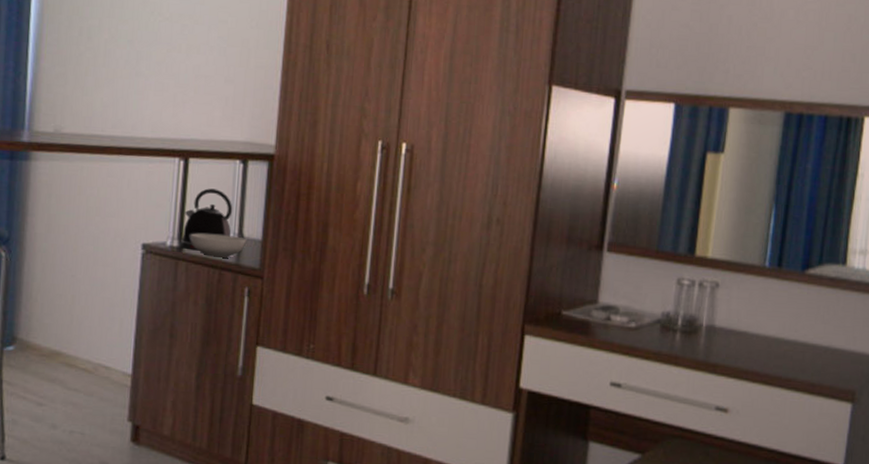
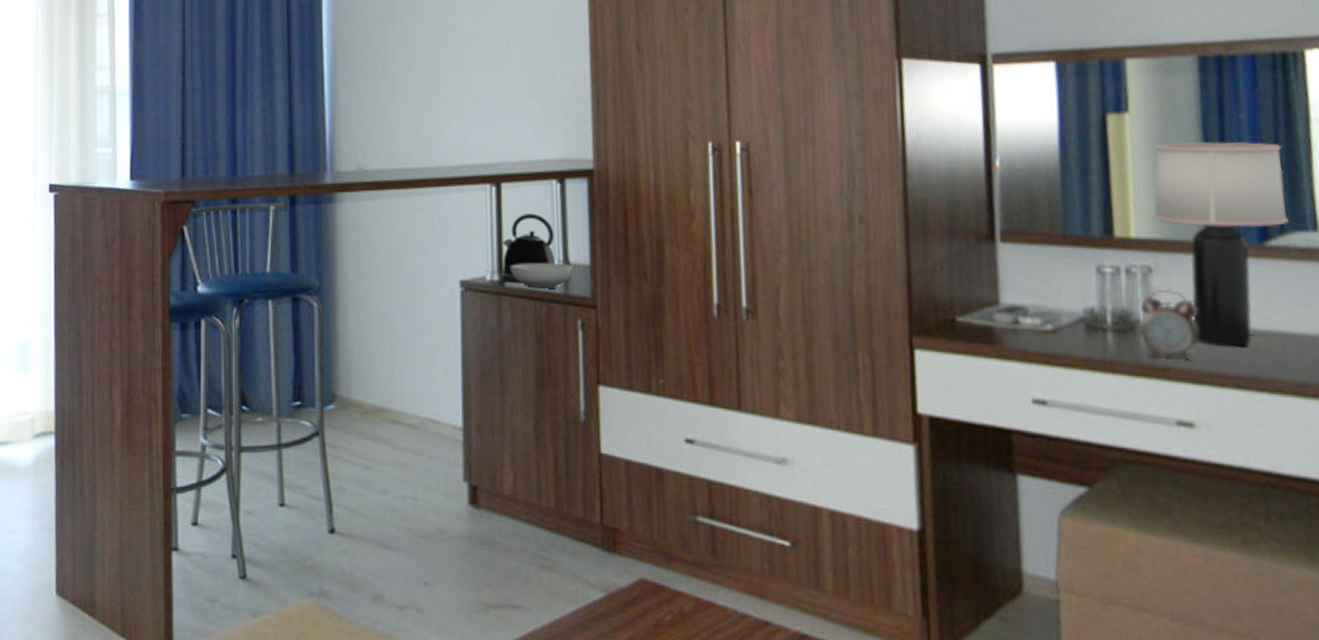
alarm clock: none [701,302,747,359] -> present [1139,290,1199,360]
table lamp: none [727,182,833,352] -> present [1152,142,1289,347]

